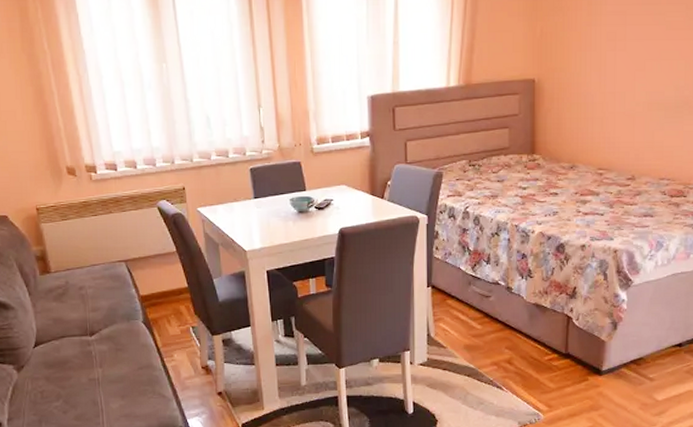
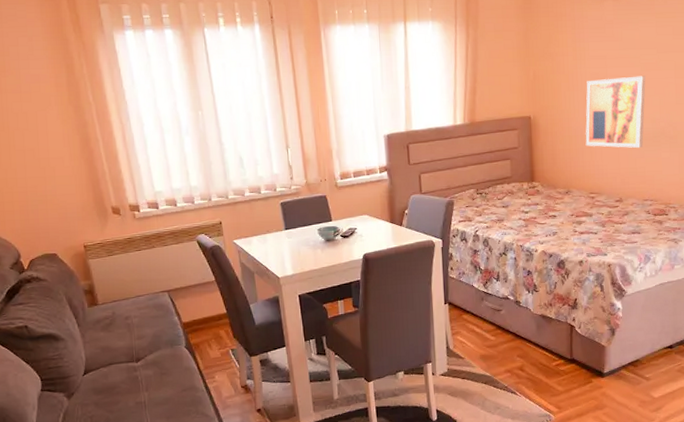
wall art: none [596,35,671,120] -> present [585,76,646,149]

